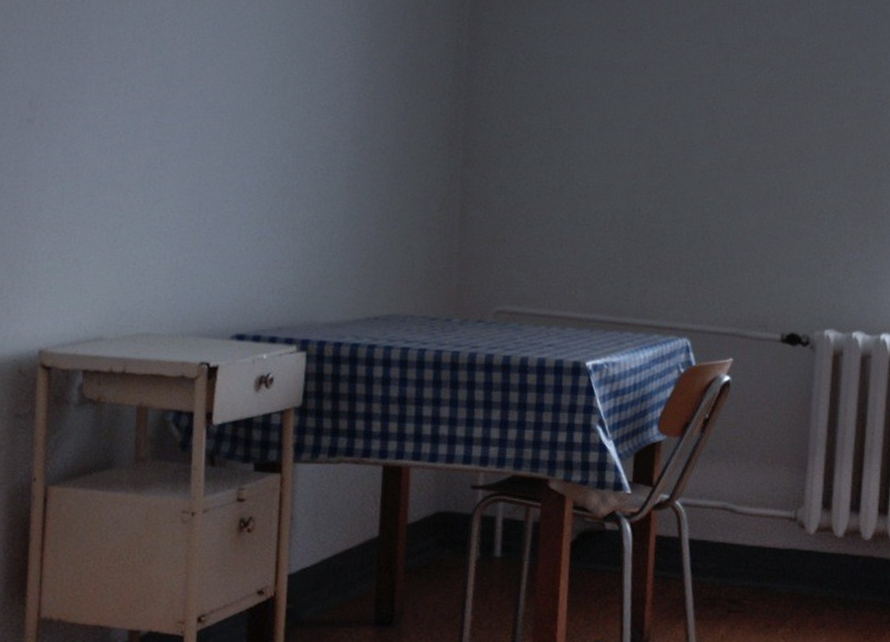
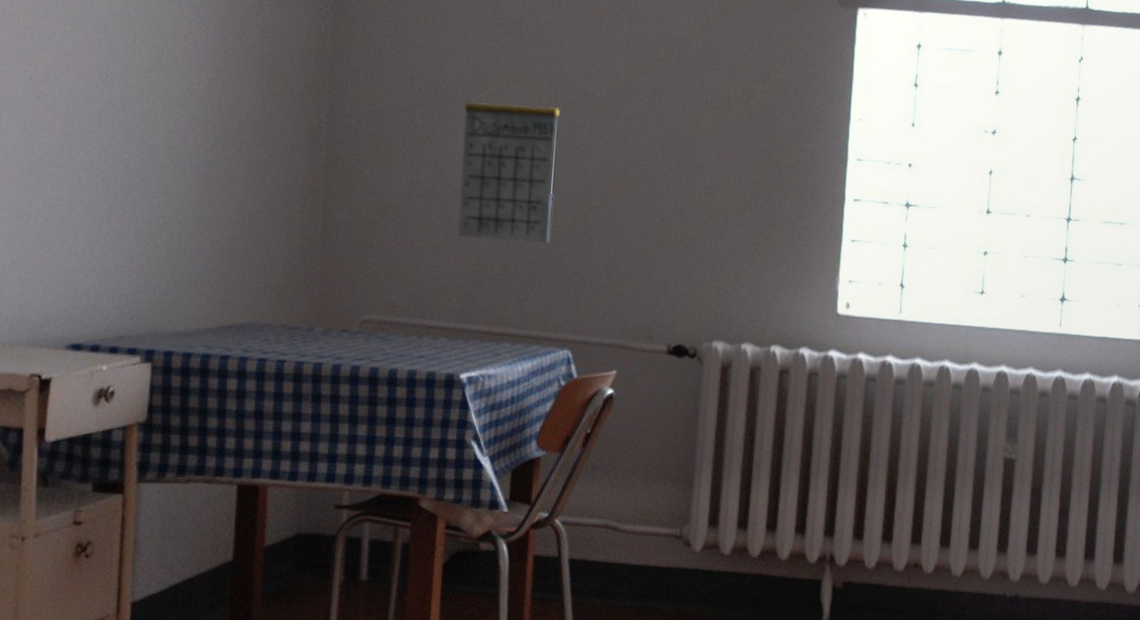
calendar: none [583,78,677,237] -> present [458,74,559,244]

